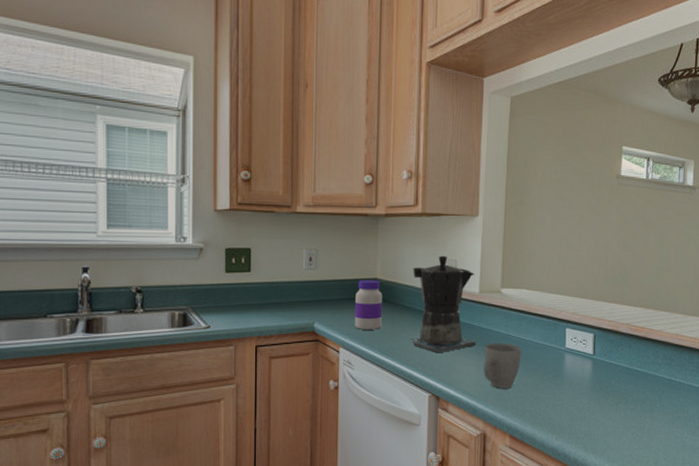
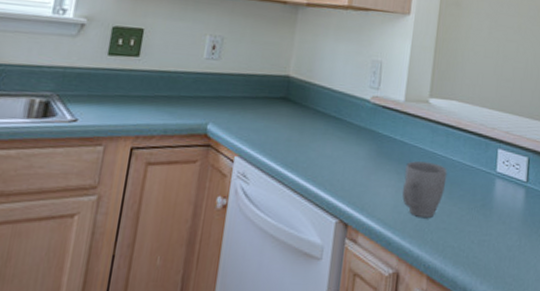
jar: present [355,280,382,330] -> none [256,76,294,137]
coffee maker: present [408,255,477,353] -> none [318,55,401,170]

